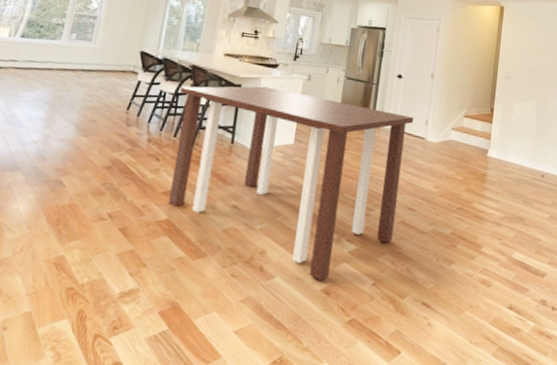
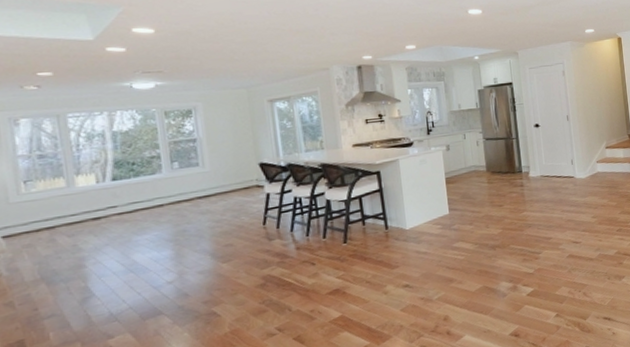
dining table: present [168,86,414,280] -> none [316,160,565,327]

